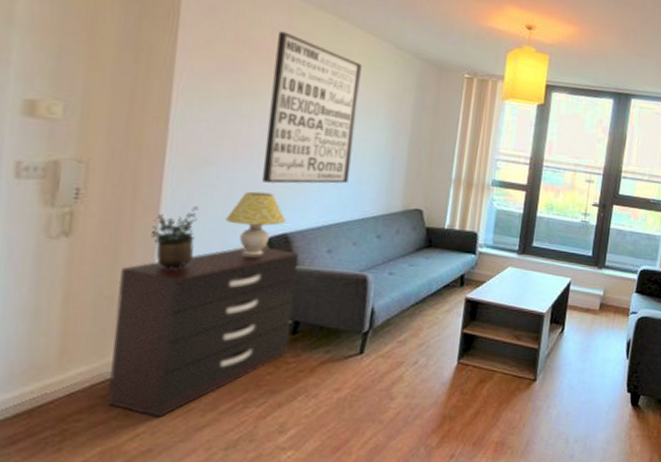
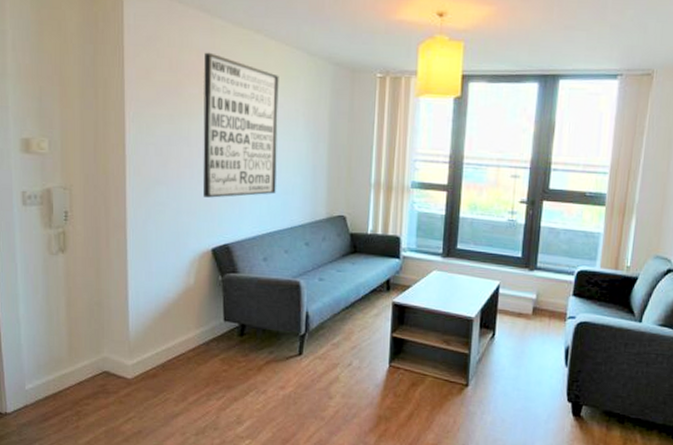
dresser: present [107,246,299,417] -> none [103,257,240,405]
potted plant: present [150,206,199,269] -> none [122,222,155,278]
table lamp: present [225,191,286,257] -> none [177,206,226,267]

